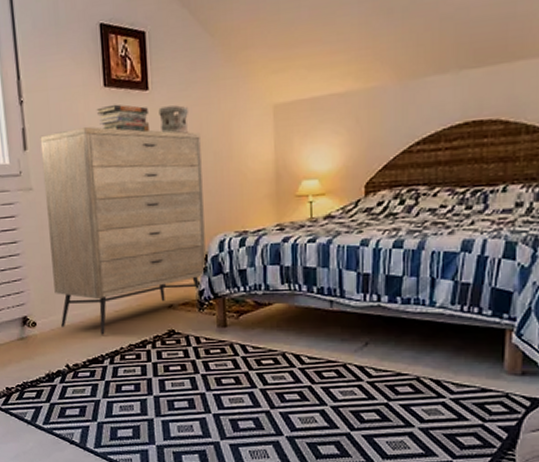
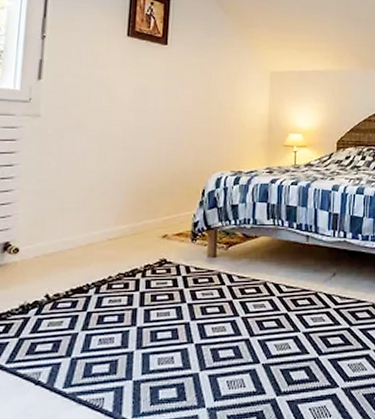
dresser: present [40,127,206,335] -> none [46,67,208,263]
book stack: present [96,104,150,132] -> none [117,52,166,78]
ceramic vessel: present [158,105,189,134] -> none [174,60,201,85]

